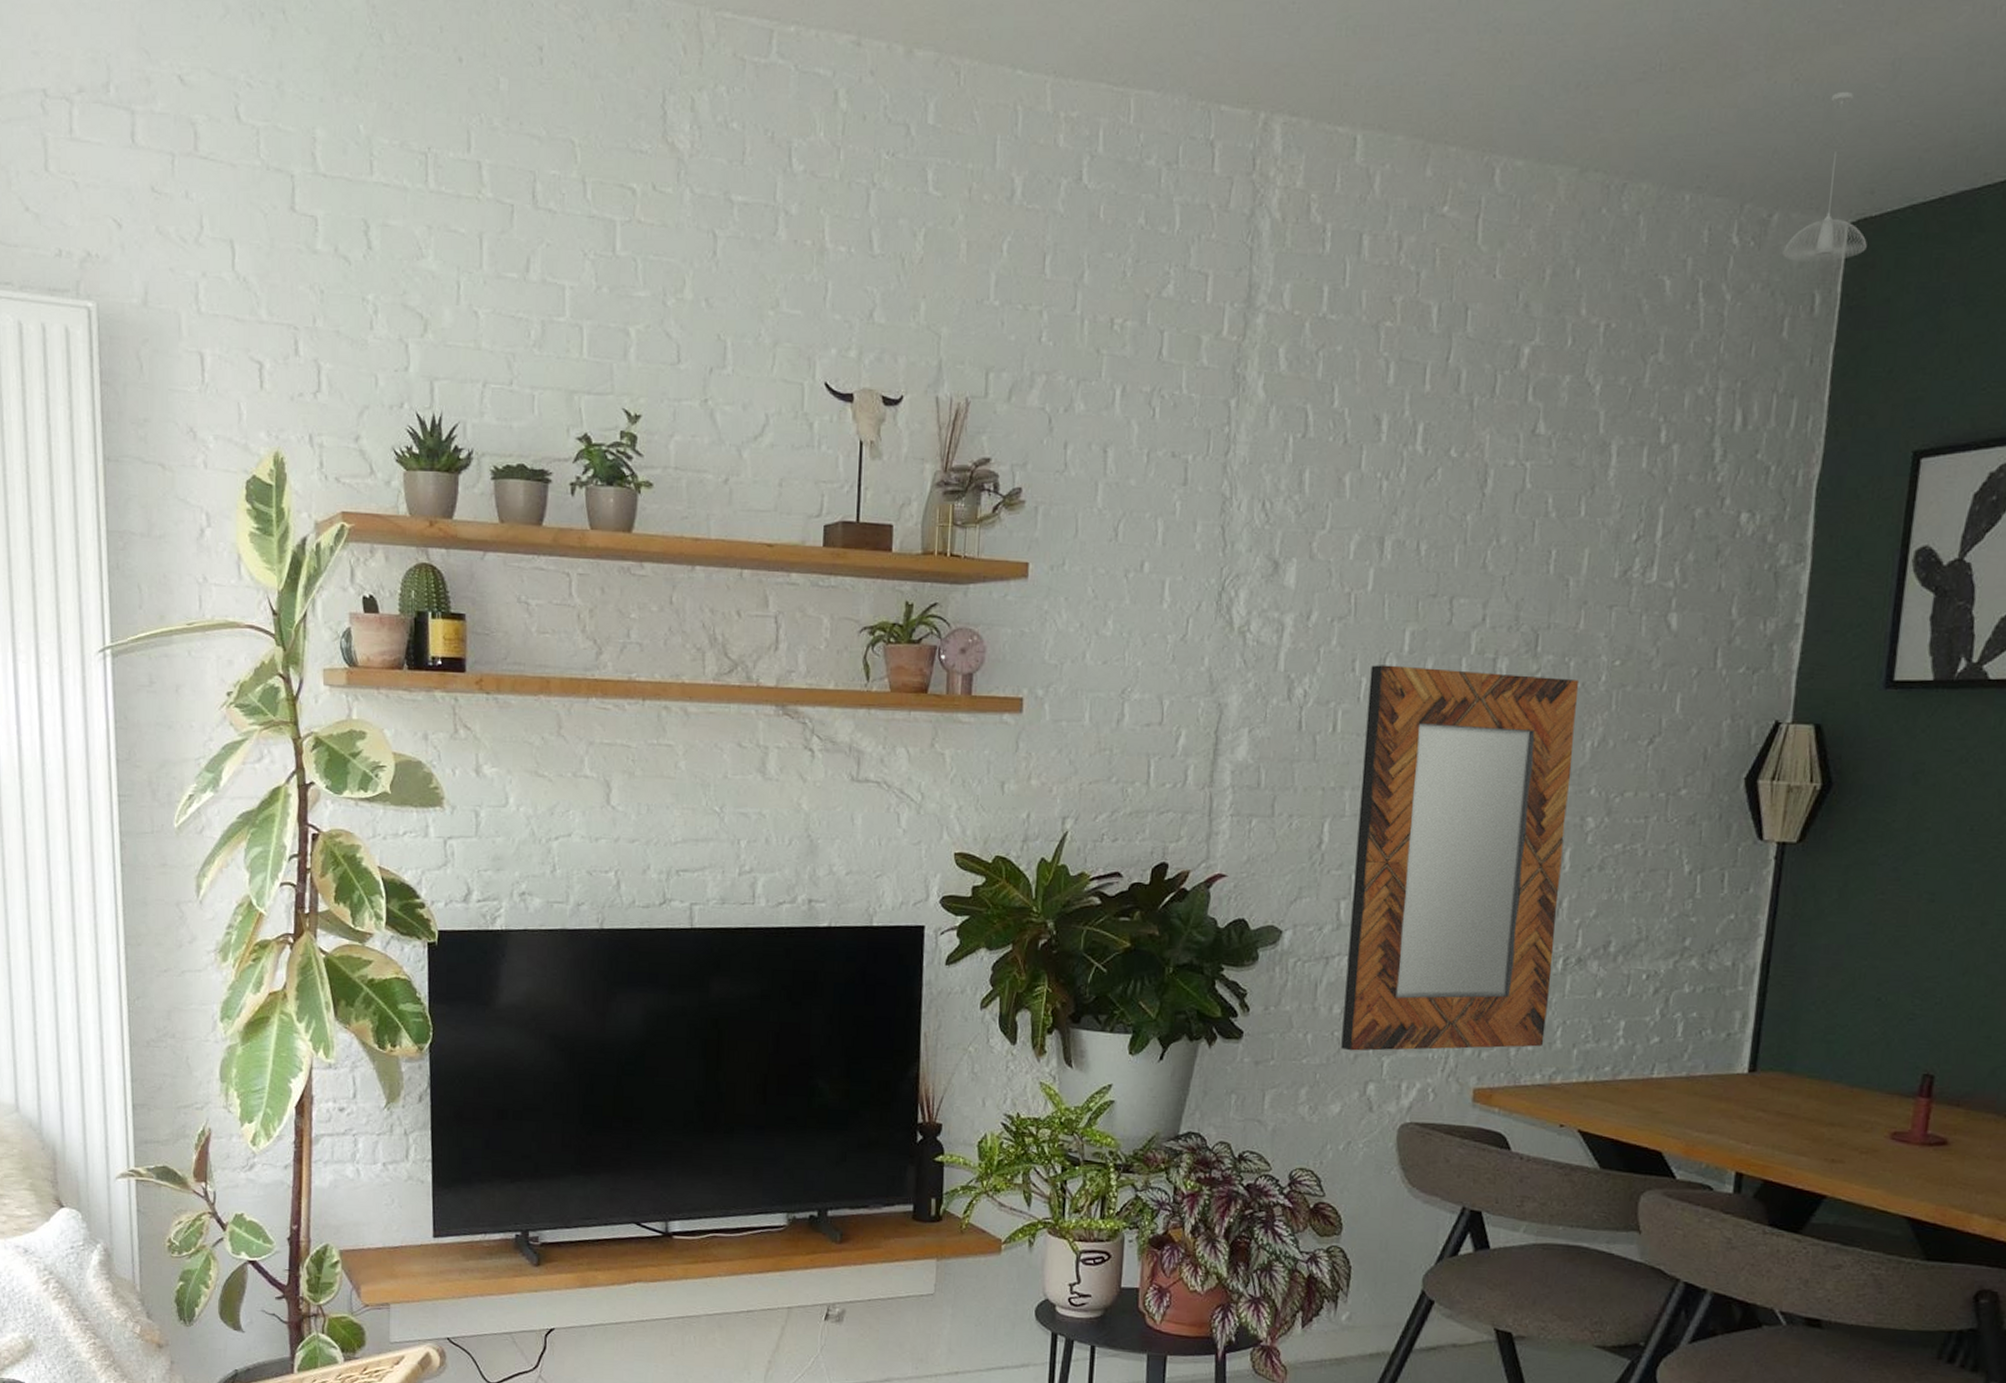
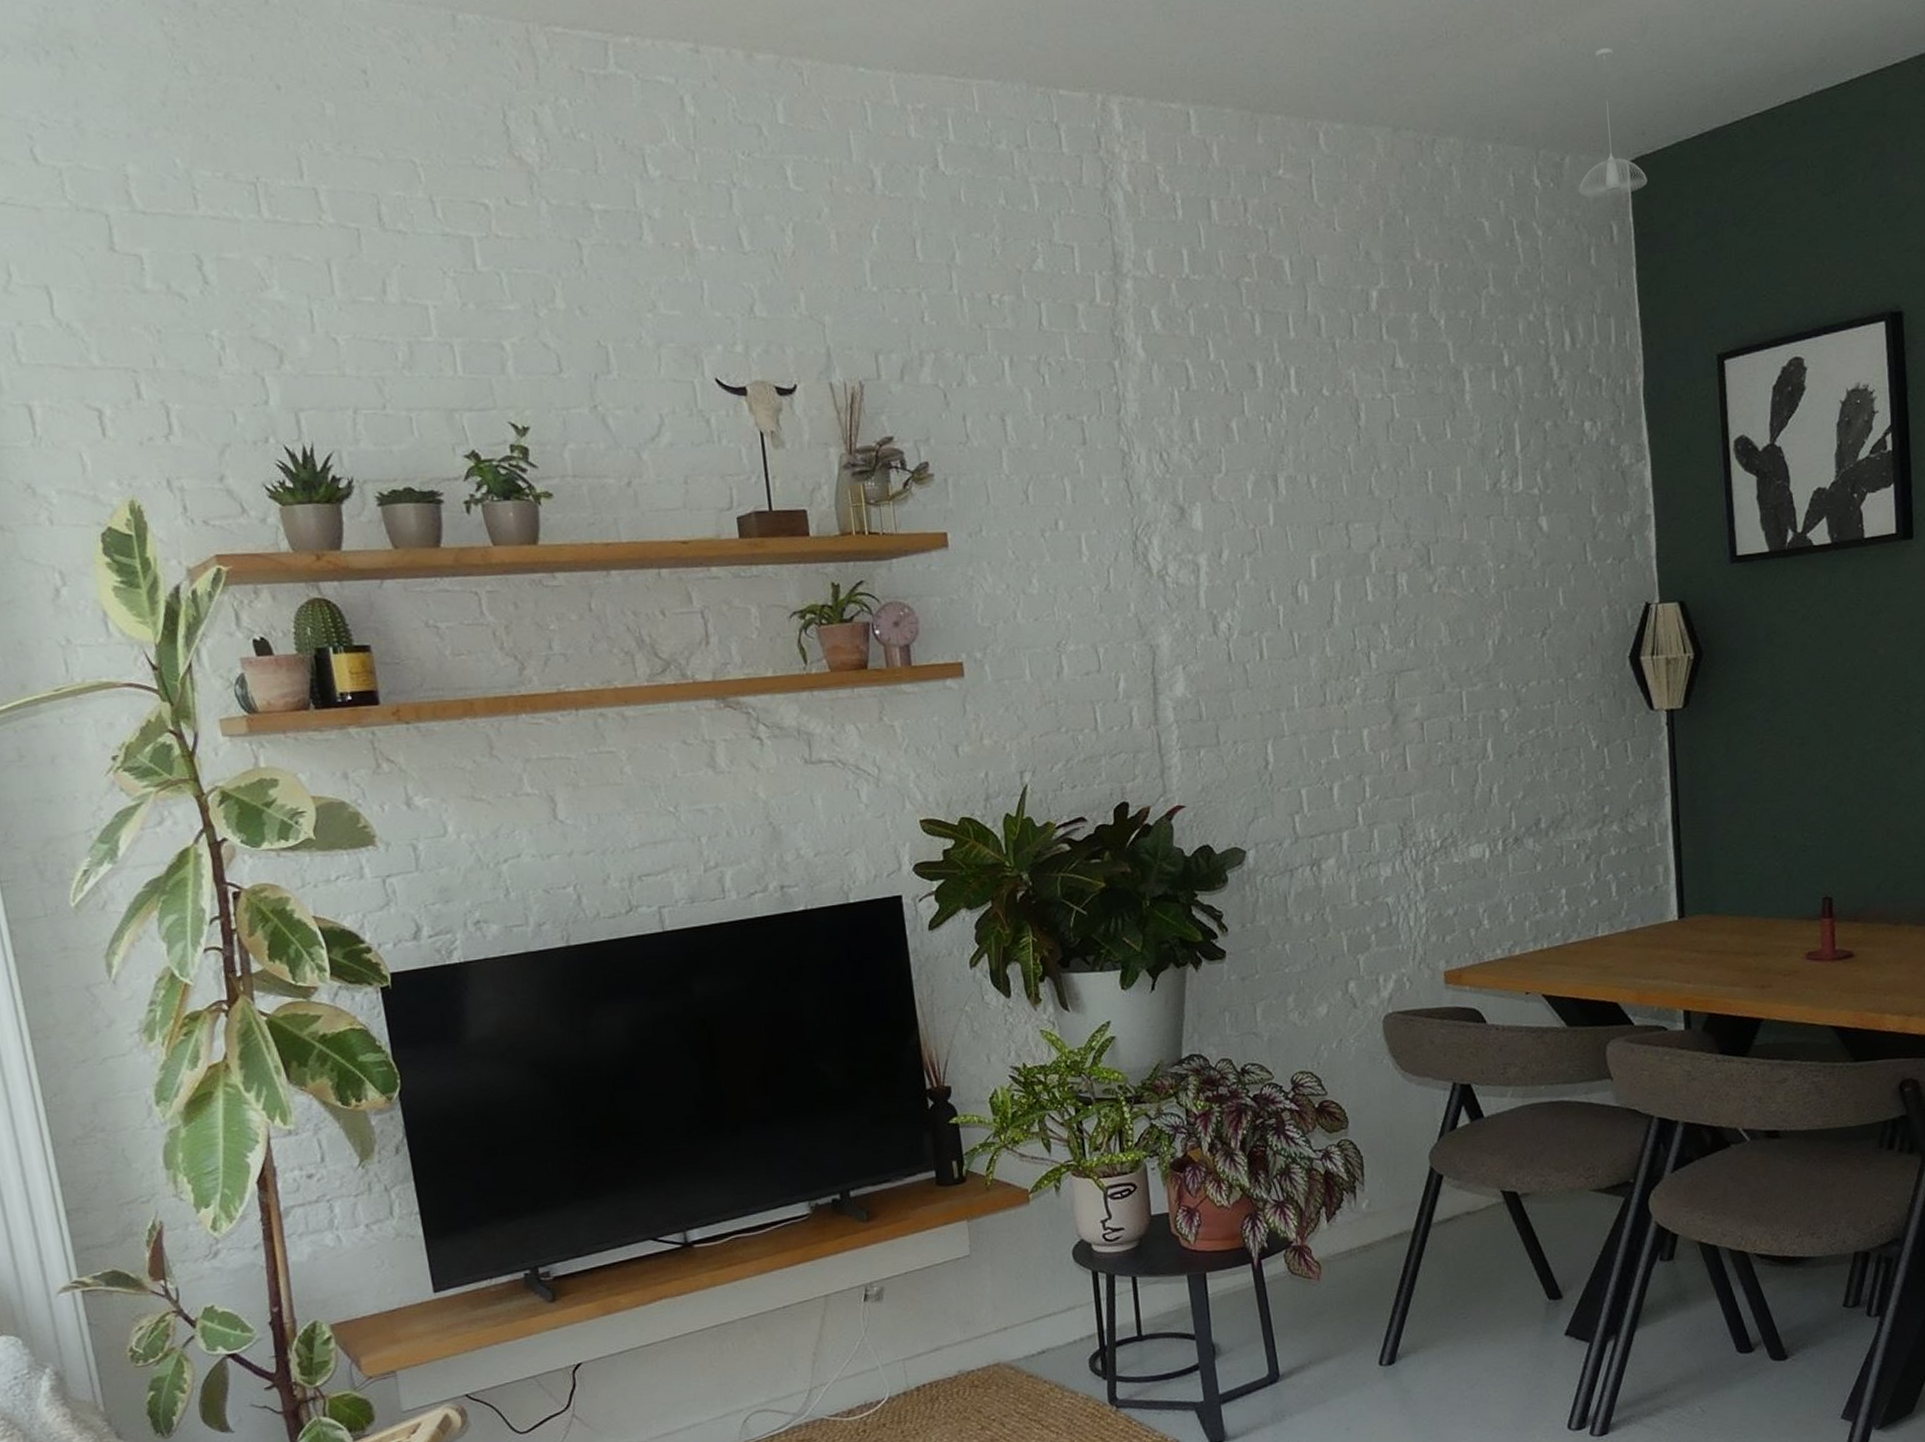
home mirror: present [1341,665,1580,1051] -> none [1285,586,1499,954]

